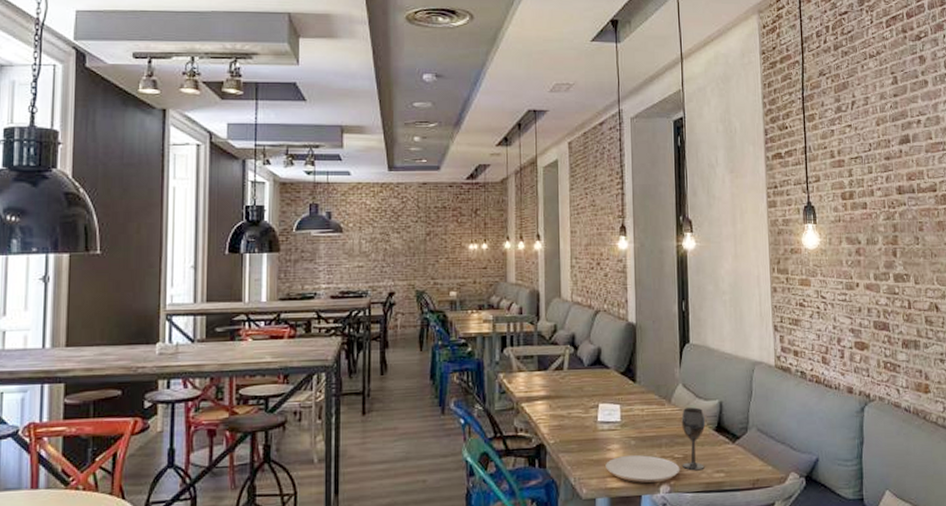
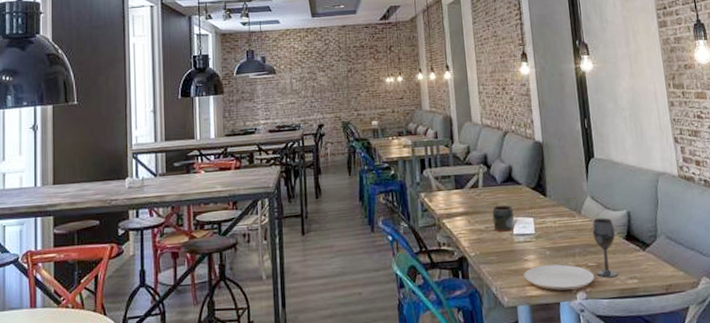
mug: none [576,389,600,419] -> present [492,205,515,232]

